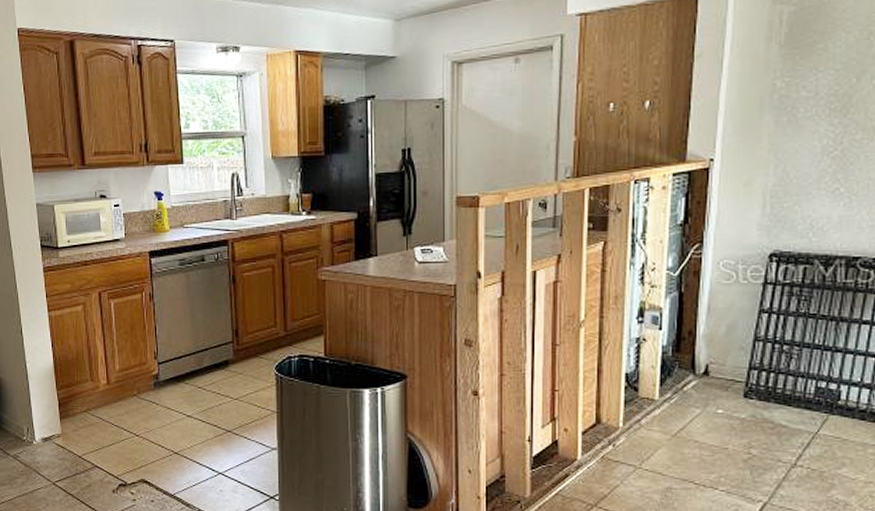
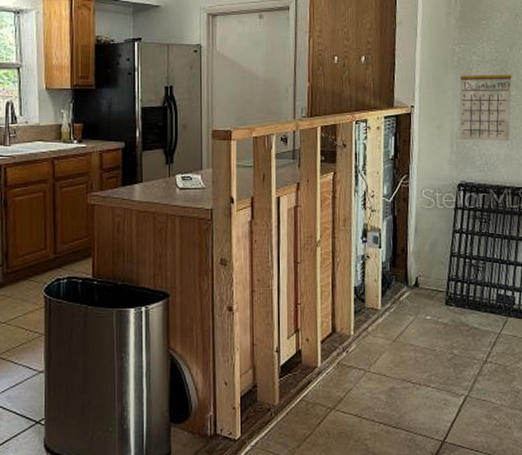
calendar: none [774,102,857,200] -> present [458,64,512,141]

